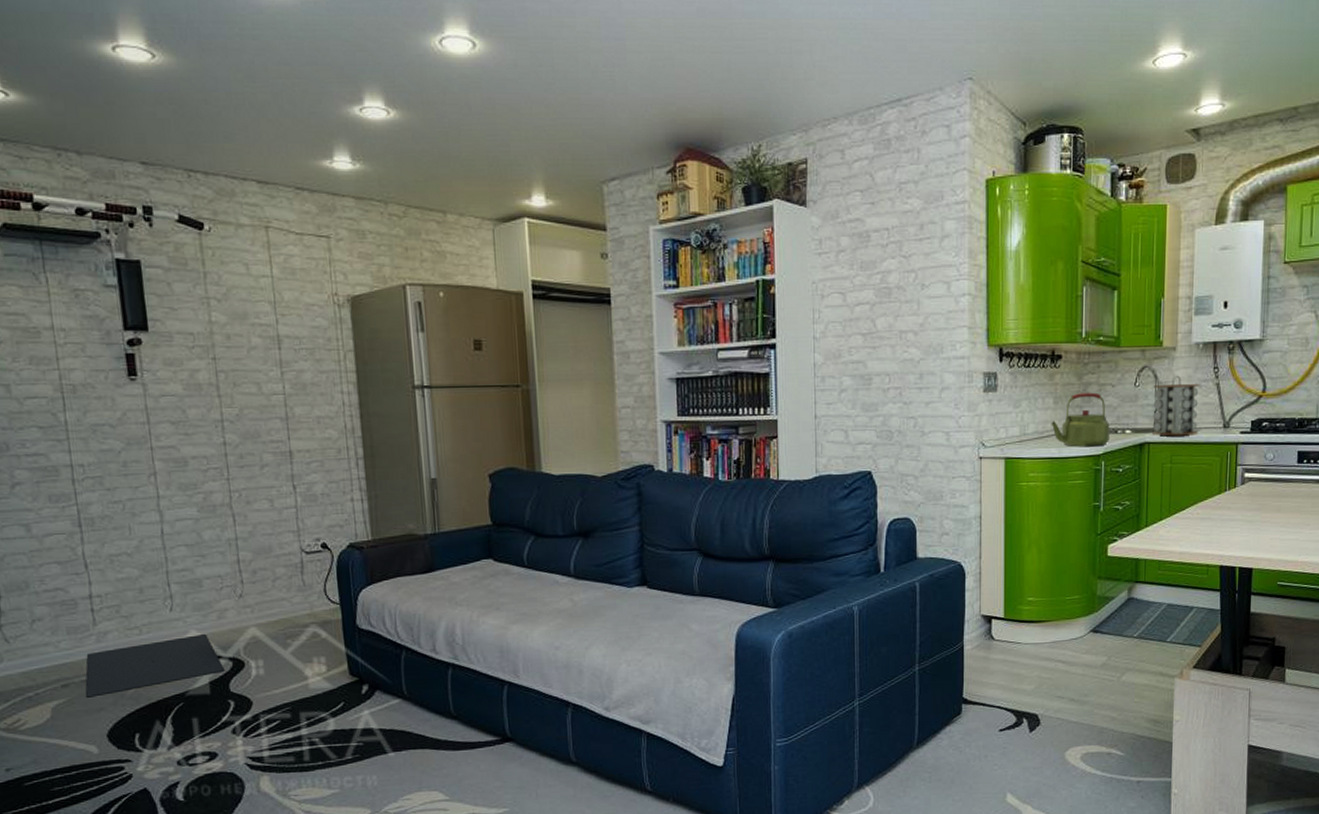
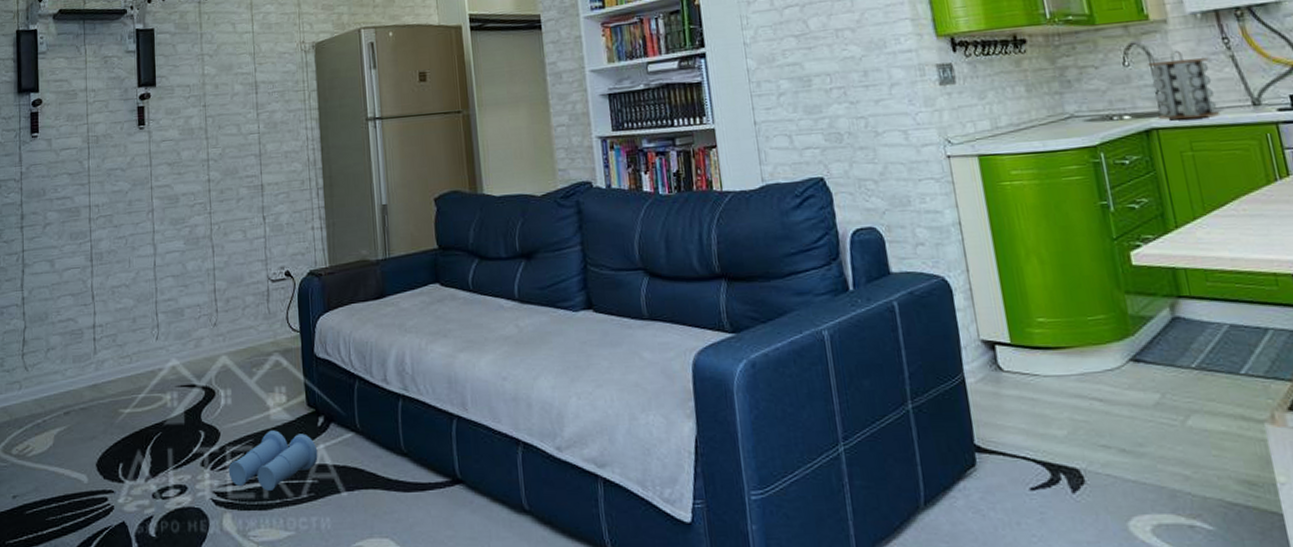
yoga mat: present [85,634,224,698] -> none [83,363,197,425]
dumbbells: none [263,698,363,754] -> present [228,430,318,491]
kettle: present [1051,392,1110,447] -> none [1027,76,1105,139]

